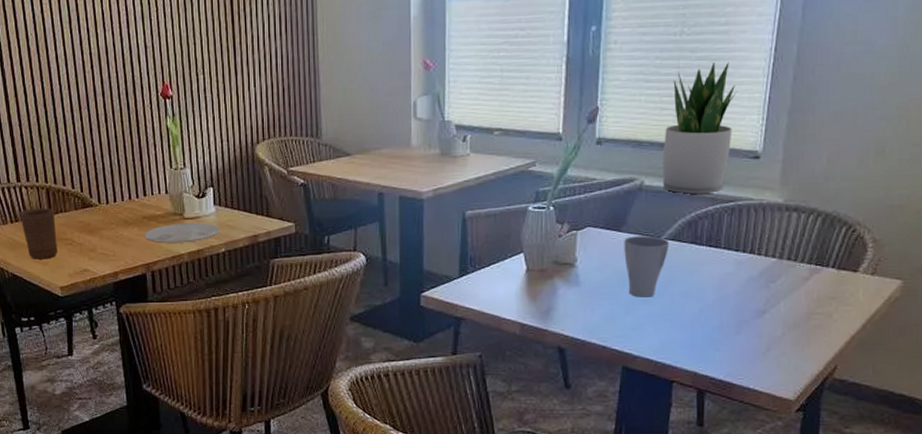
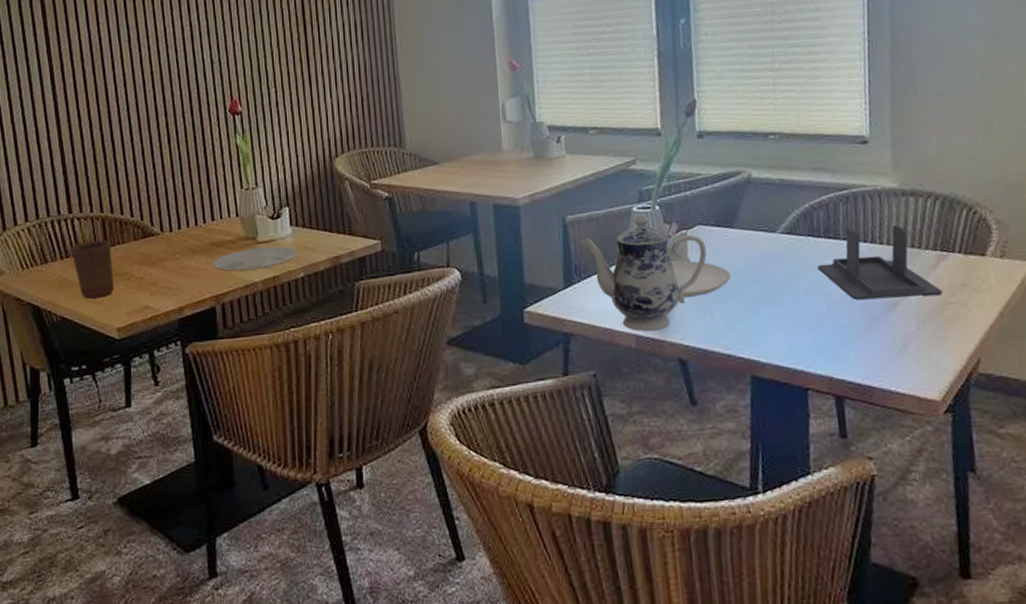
teapot: none [476,212,593,321] -> present [579,213,707,332]
plate: none [559,258,613,292] -> present [670,260,731,297]
cup: present [624,236,670,297] -> none [737,230,787,298]
planter: present [662,62,736,195] -> none [767,48,837,185]
napkin holder: none [696,238,811,305] -> present [817,225,943,299]

